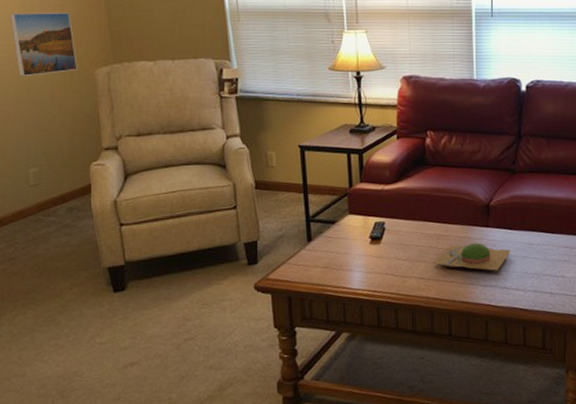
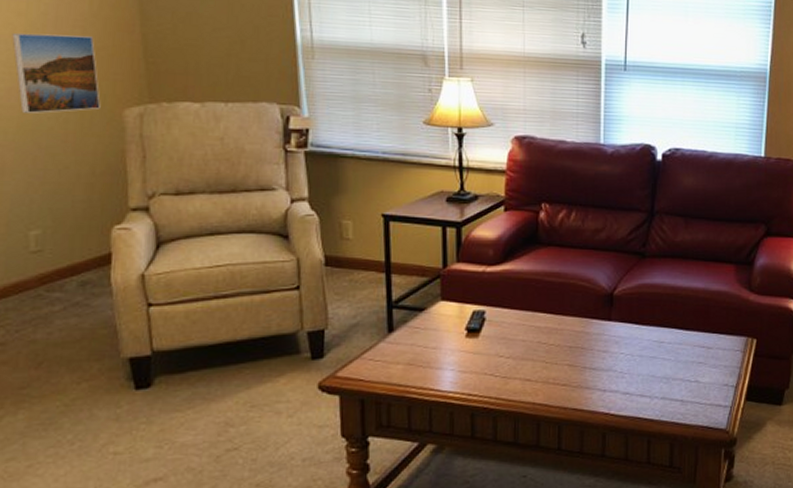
plant: present [435,243,511,271] -> none [544,339,637,373]

